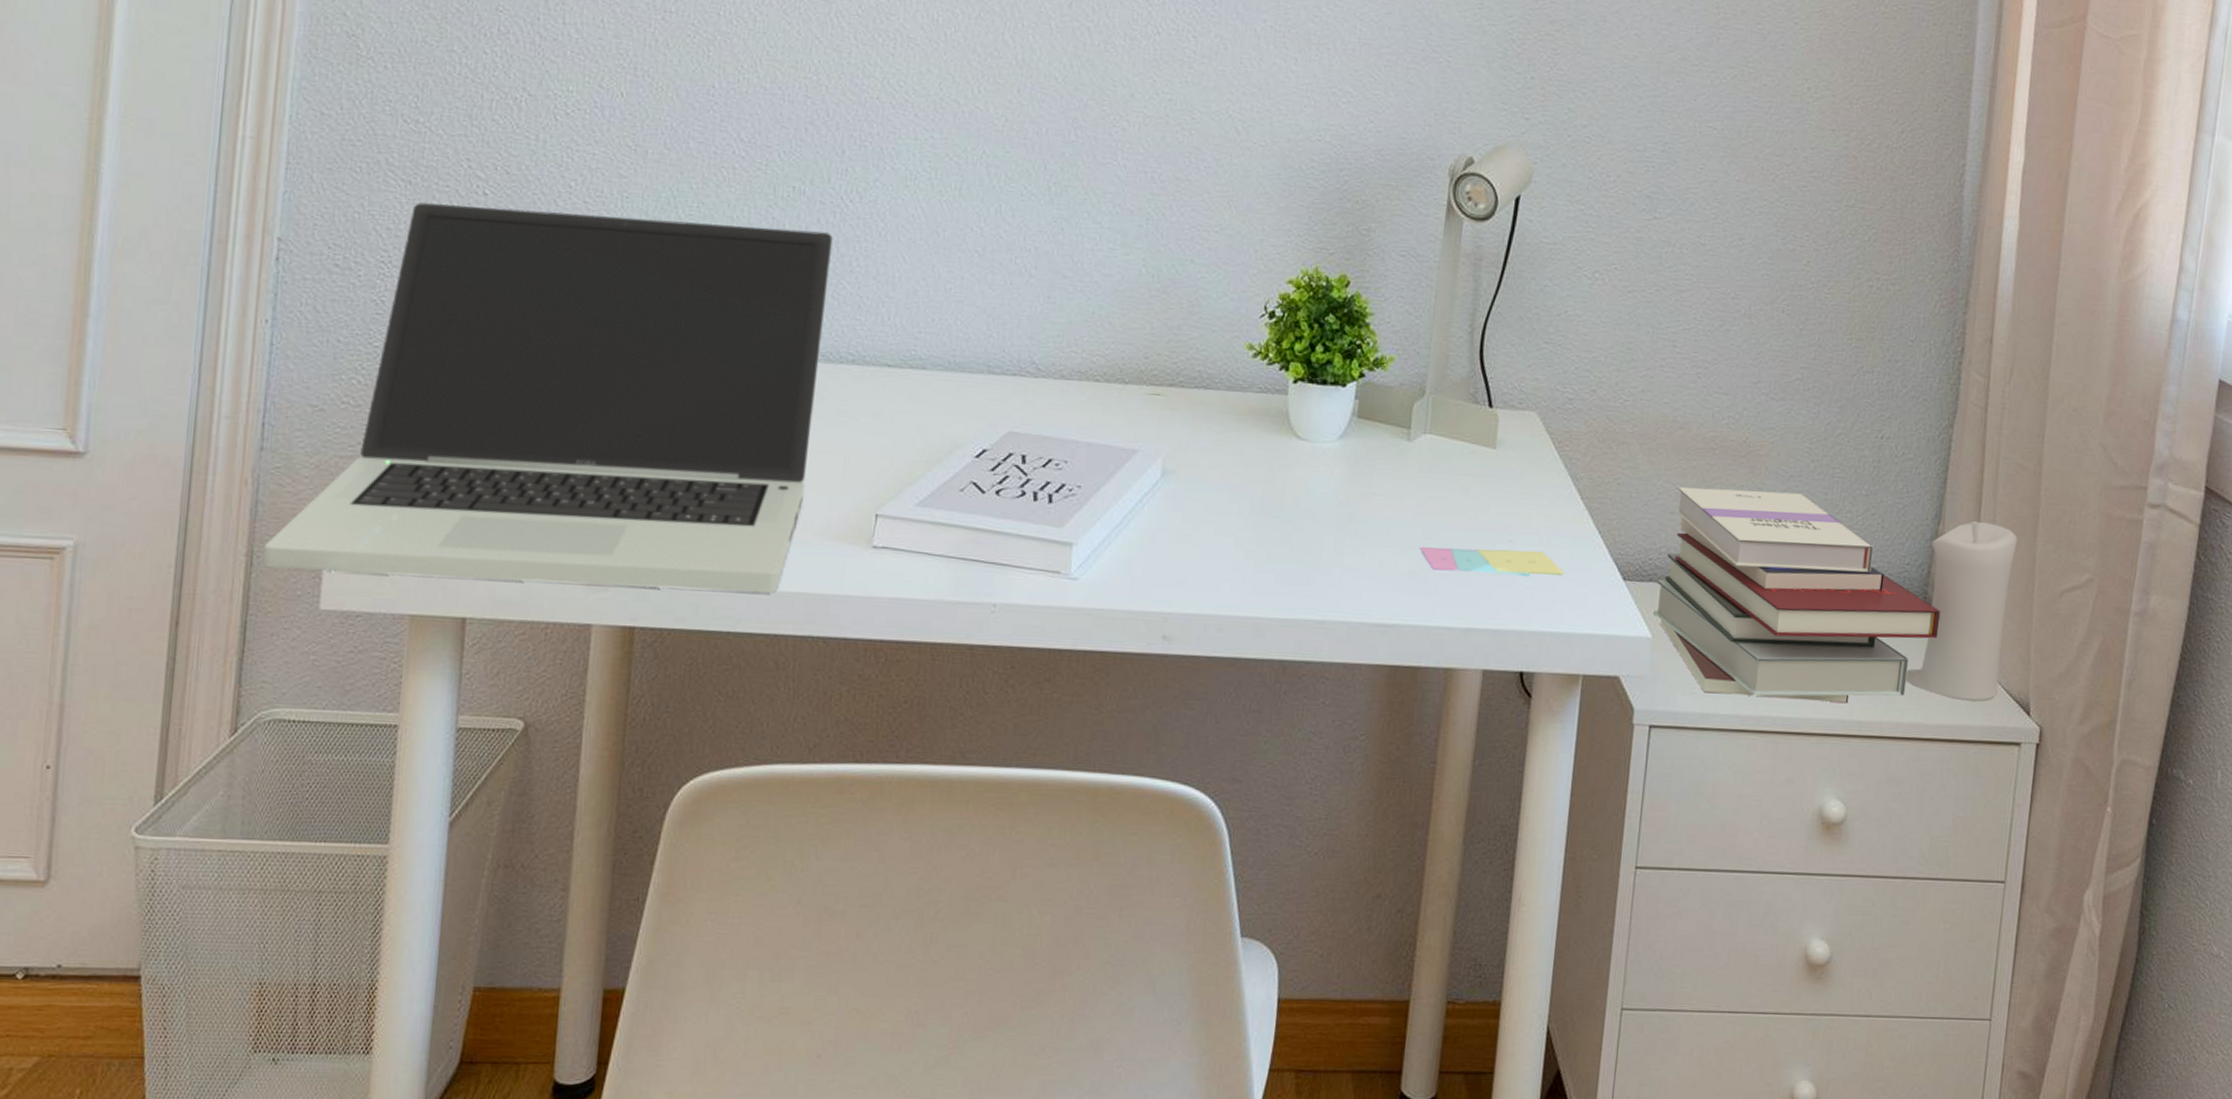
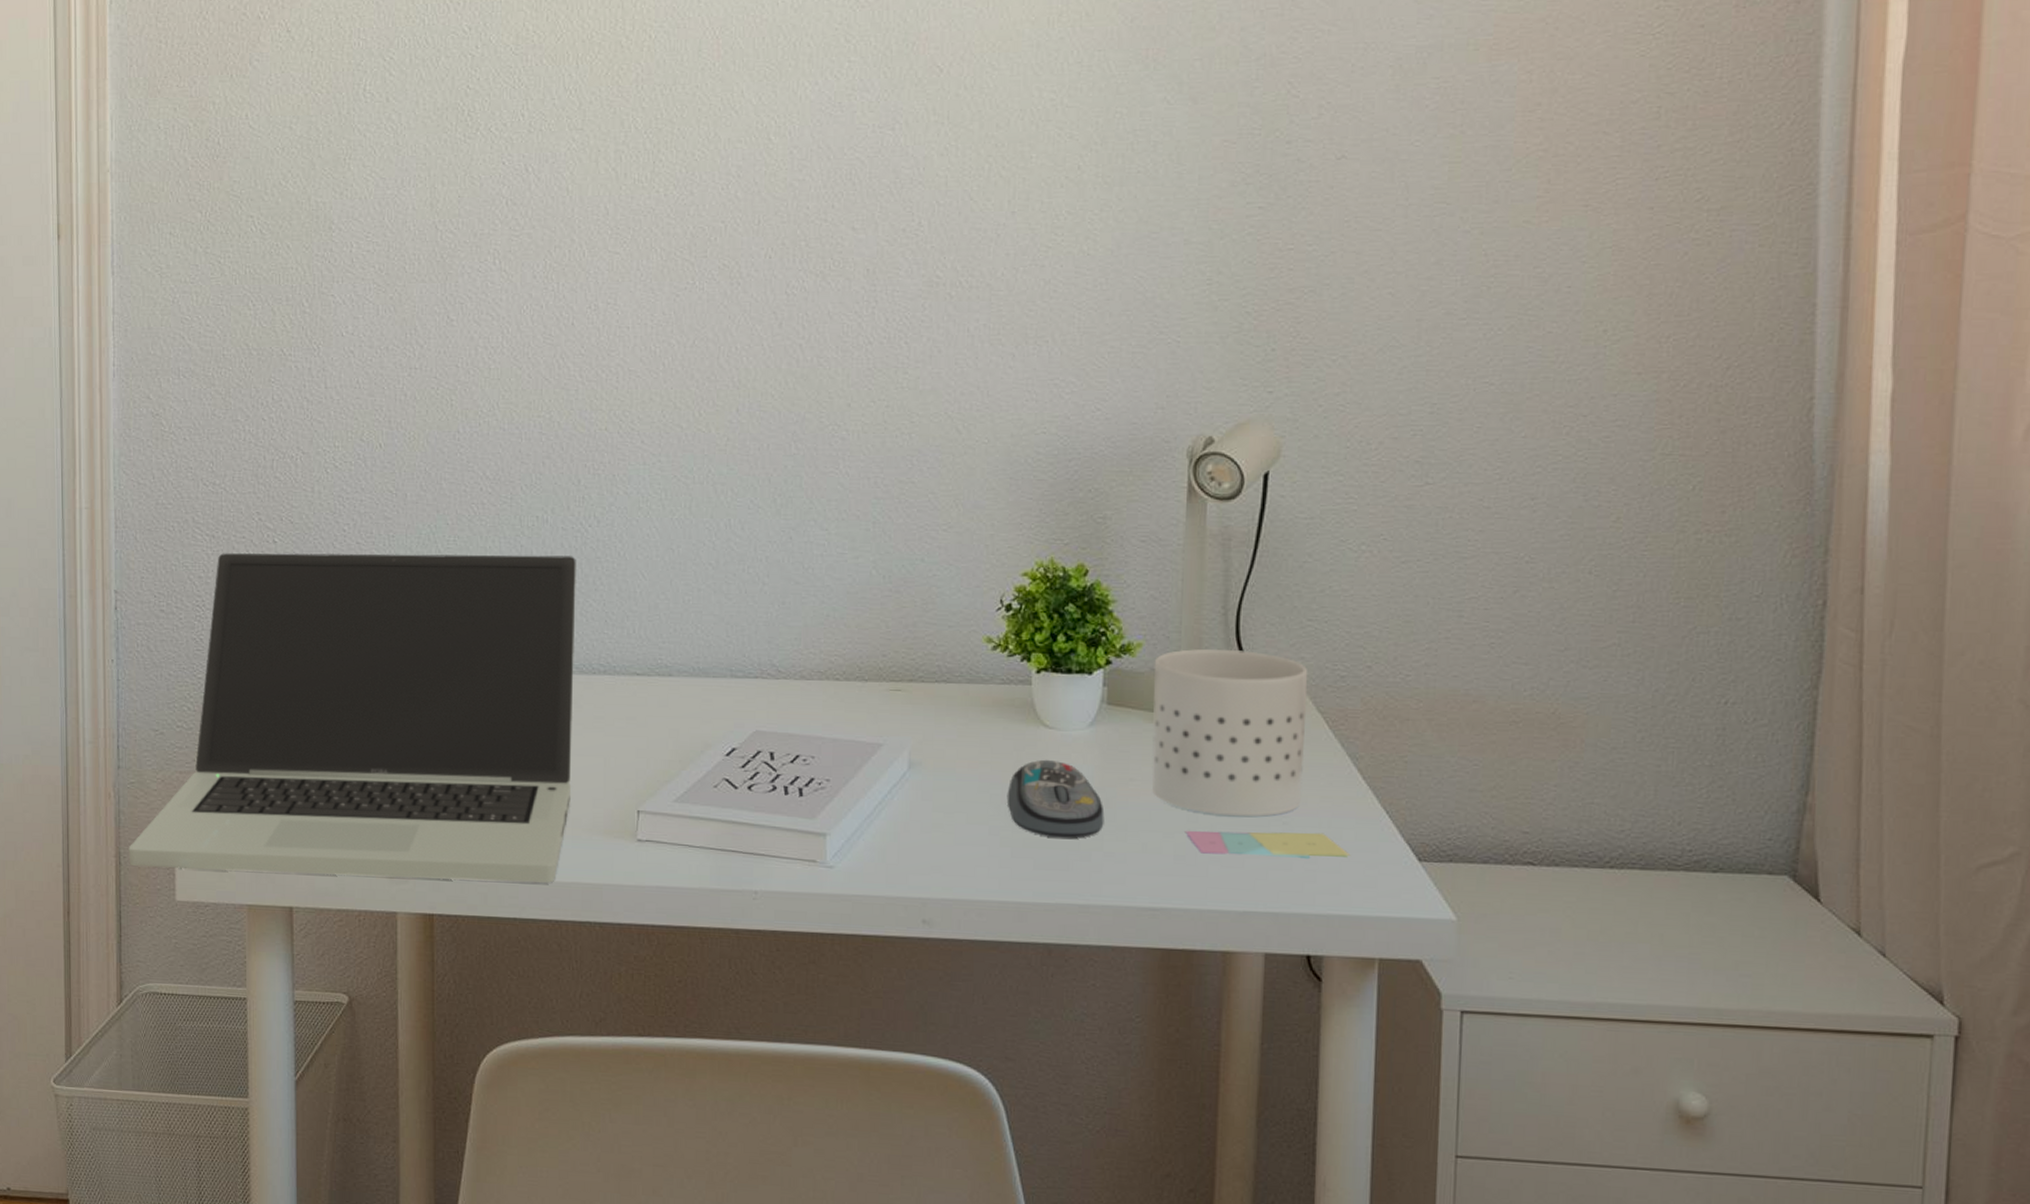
computer mouse: none [1255,471,1347,553] -> present [1006,759,1105,838]
mug: none [1392,365,1541,535] -> present [1151,649,1308,817]
books: present [1653,486,1941,703] -> none [1457,762,1817,989]
candle: present [1905,521,2018,701] -> none [1775,790,1913,989]

